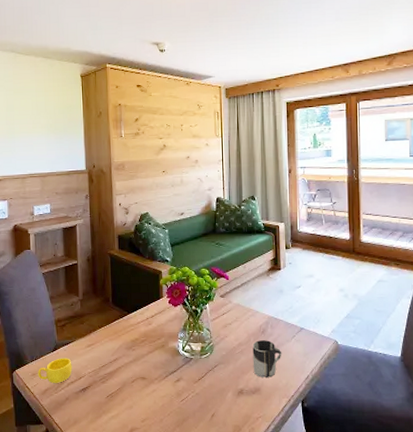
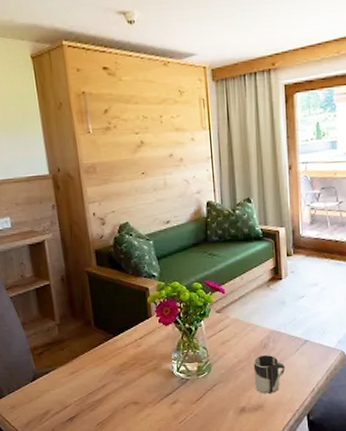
cup: present [38,358,72,383] -> none [16,387,56,415]

